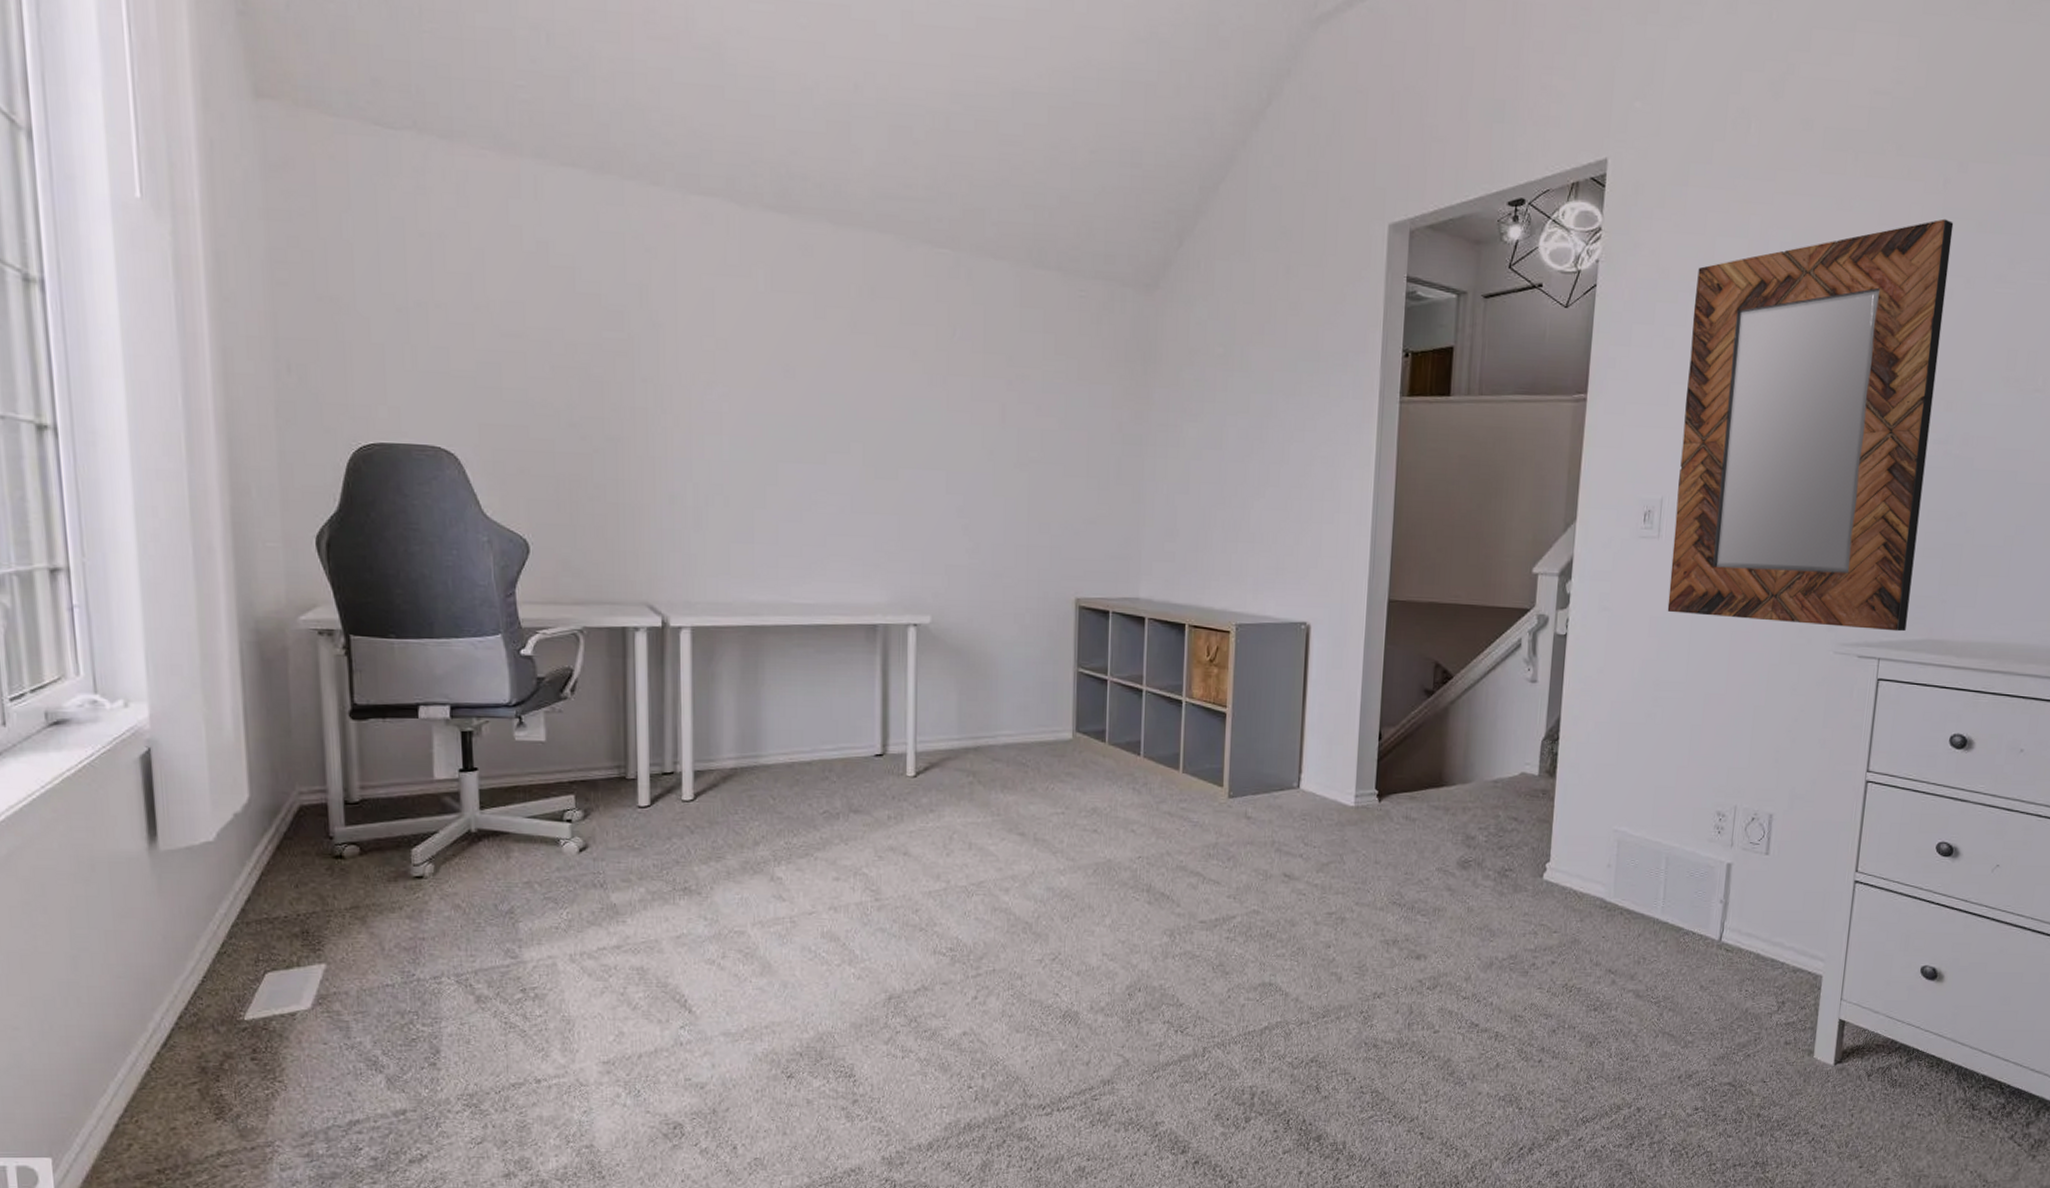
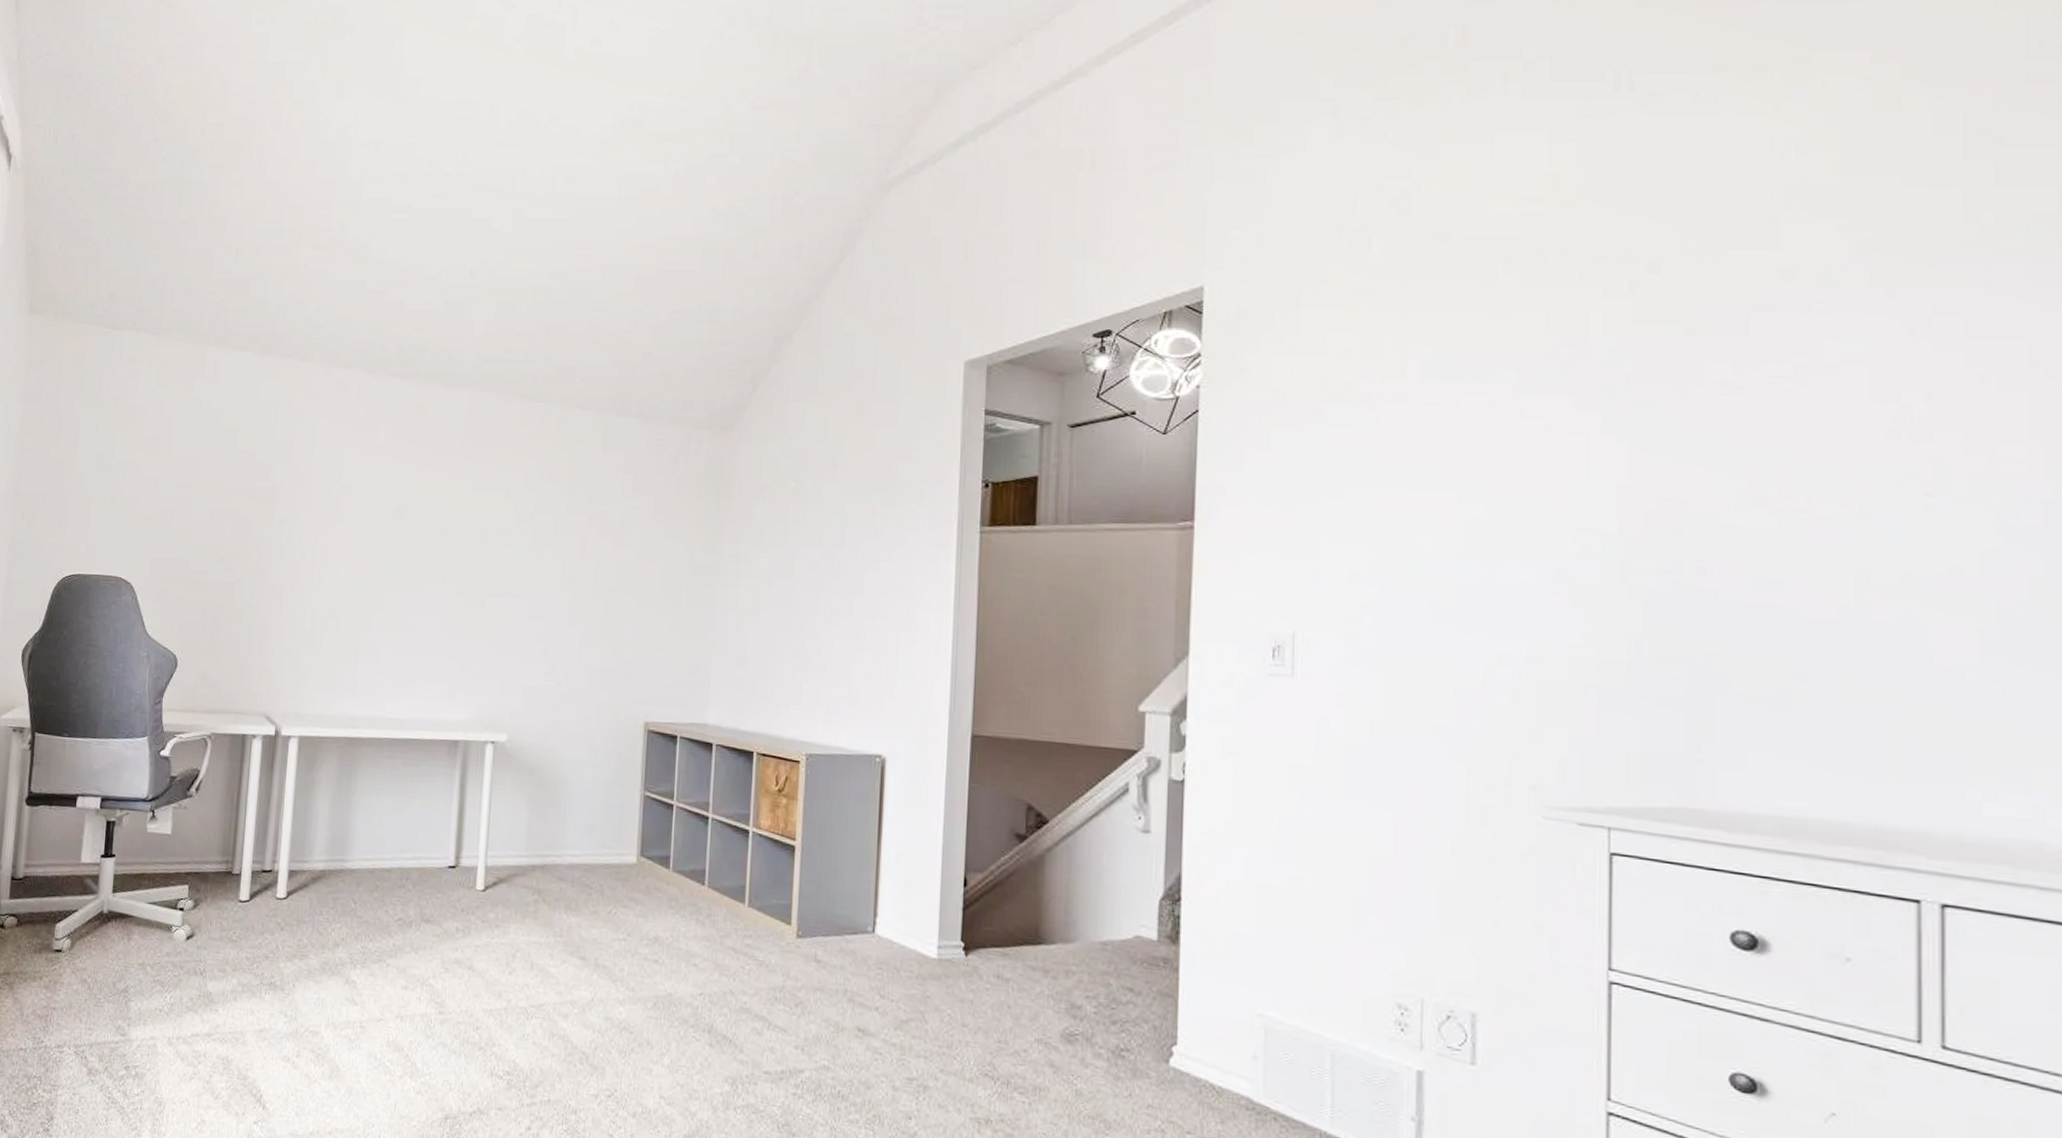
home mirror: present [1667,218,1954,632] -> none [1310,324,1650,797]

